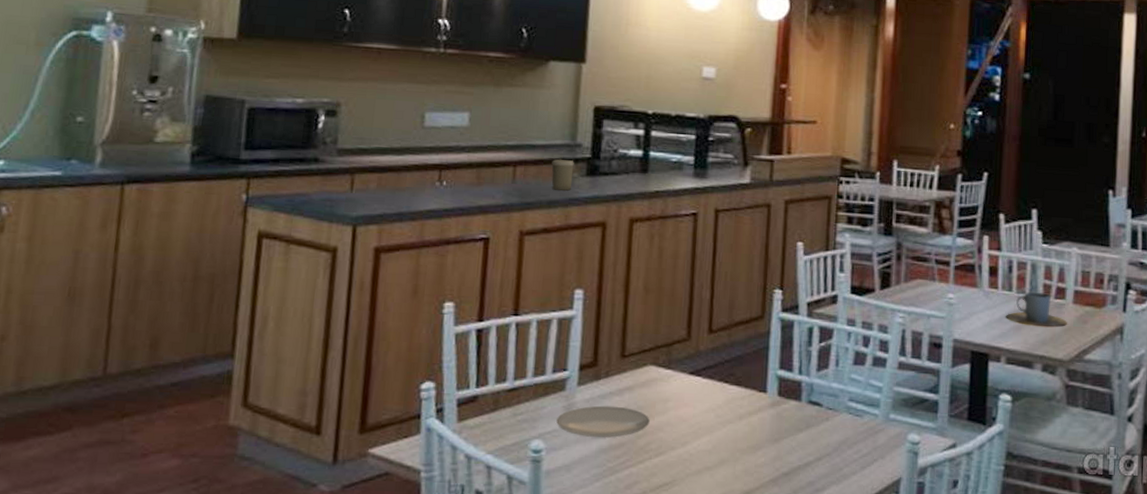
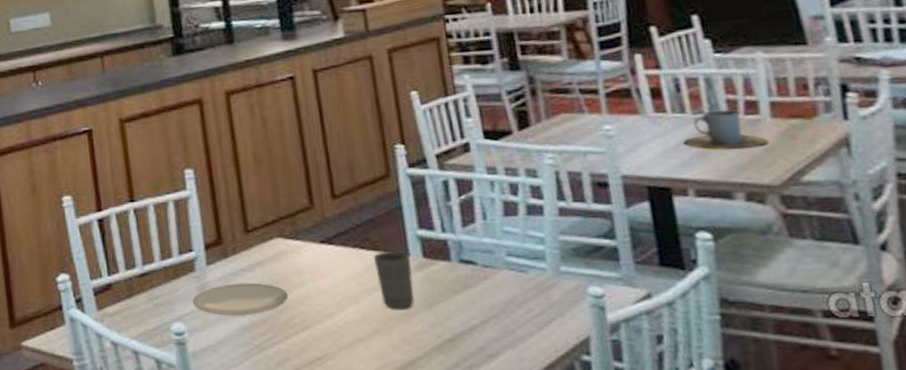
cup: present [551,159,574,191] -> none [136,43,160,74]
cup: none [734,387,767,442] -> present [373,251,415,310]

